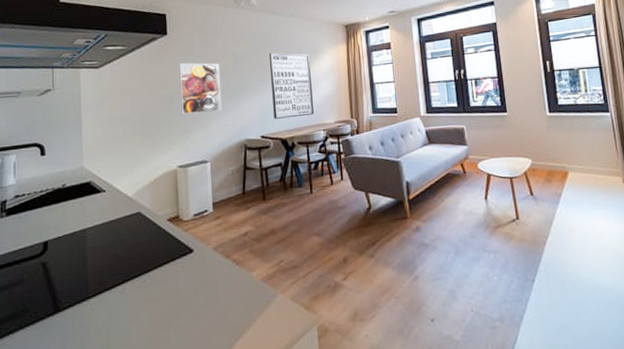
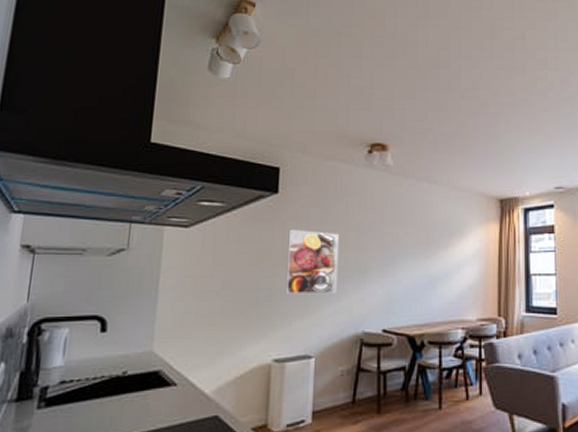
wall art: present [269,52,314,119] -> none [401,226,452,310]

